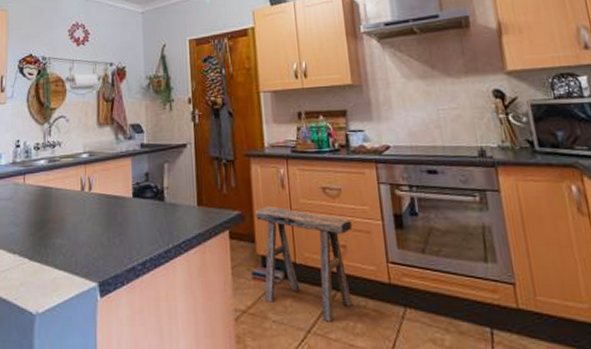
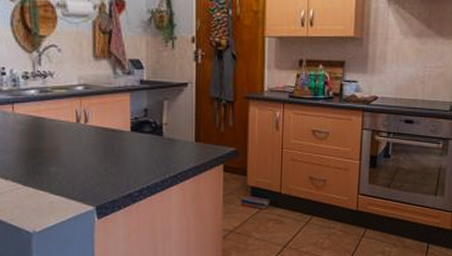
stool: present [255,205,353,322] -> none [249,144,334,239]

